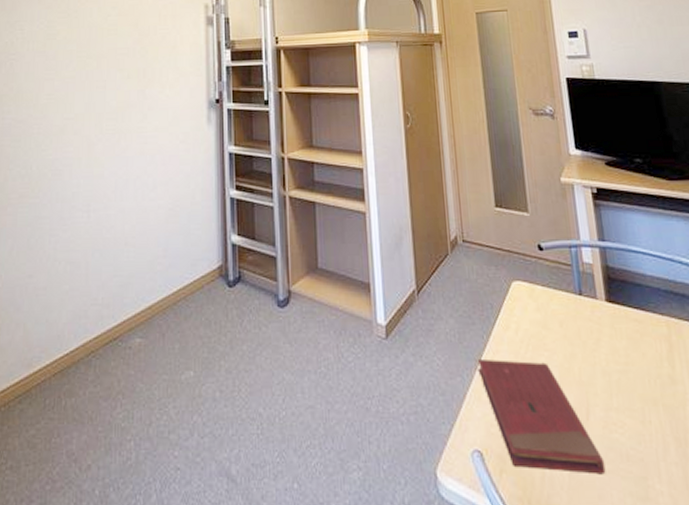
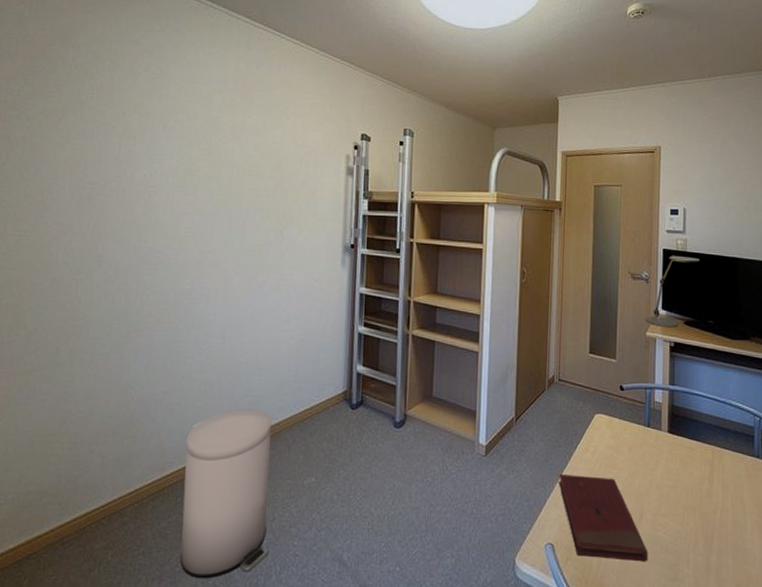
pedal bin: none [50,291,147,500] -> present [180,408,272,579]
desk lamp: none [557,84,613,171] -> present [645,255,701,328]

